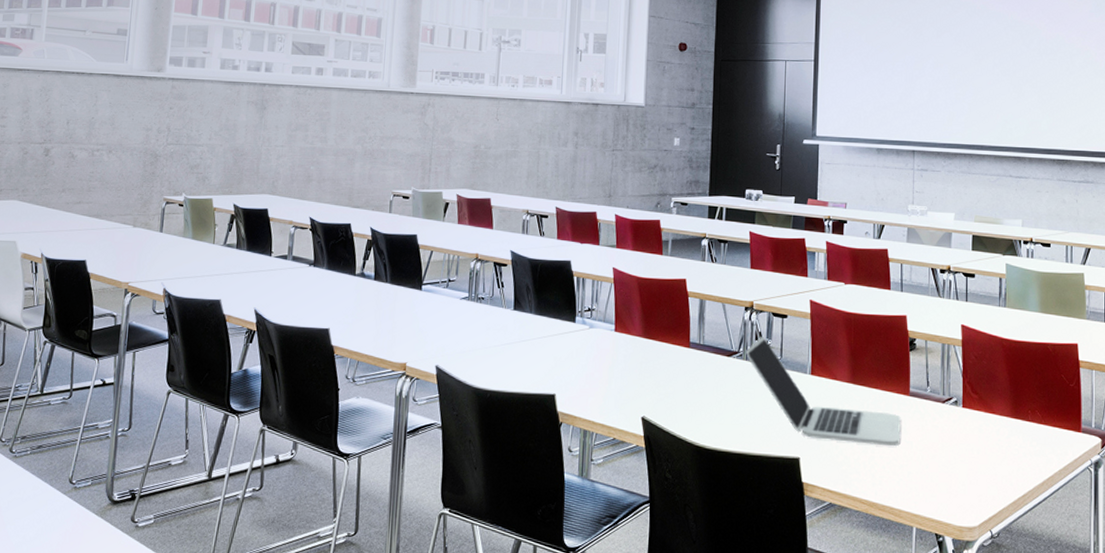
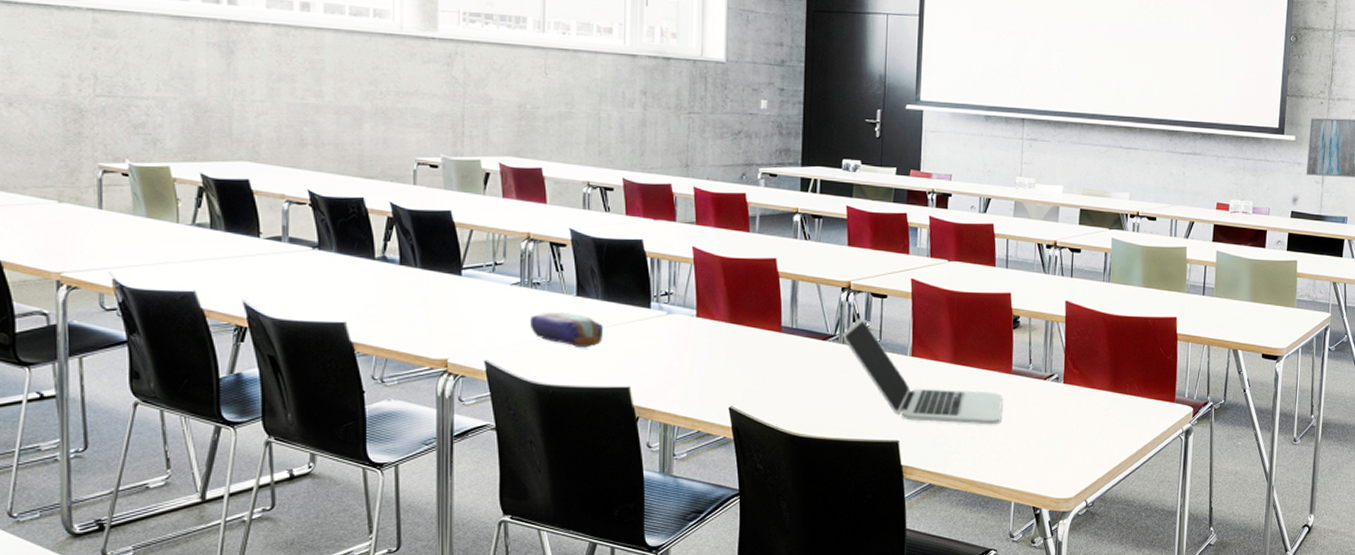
pencil case: none [474,323,535,356] -> present [529,311,603,347]

